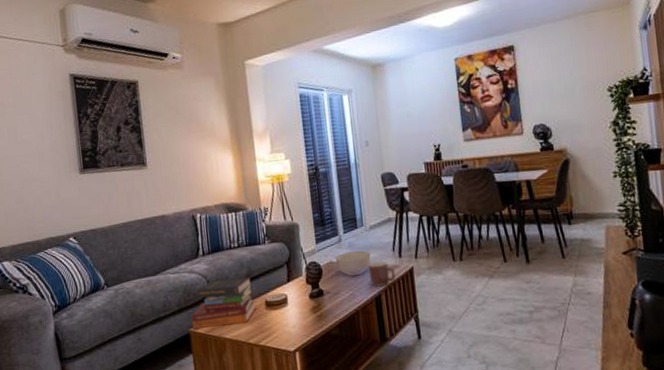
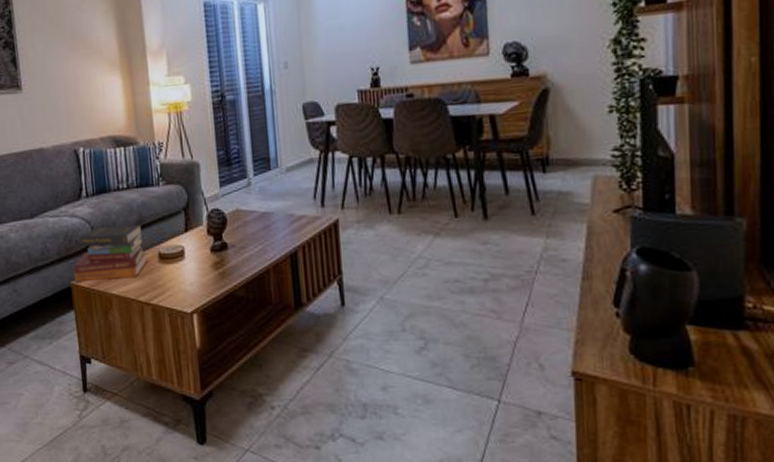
bowl: present [335,251,371,277] -> none [243,197,287,228]
mug: present [368,261,395,287] -> none [282,210,315,242]

